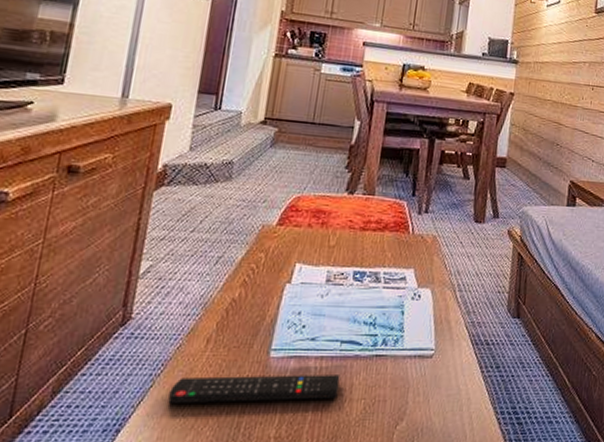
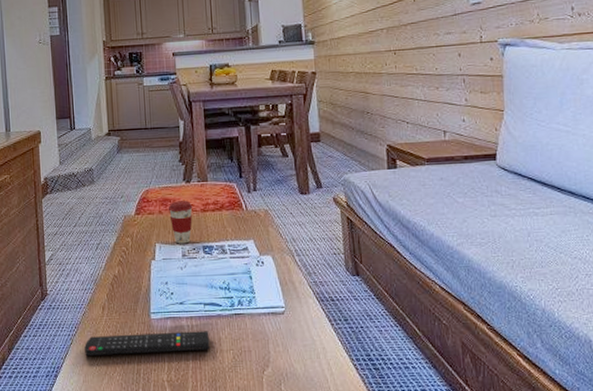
coffee cup: none [320,214,351,267] -> present [168,201,193,244]

